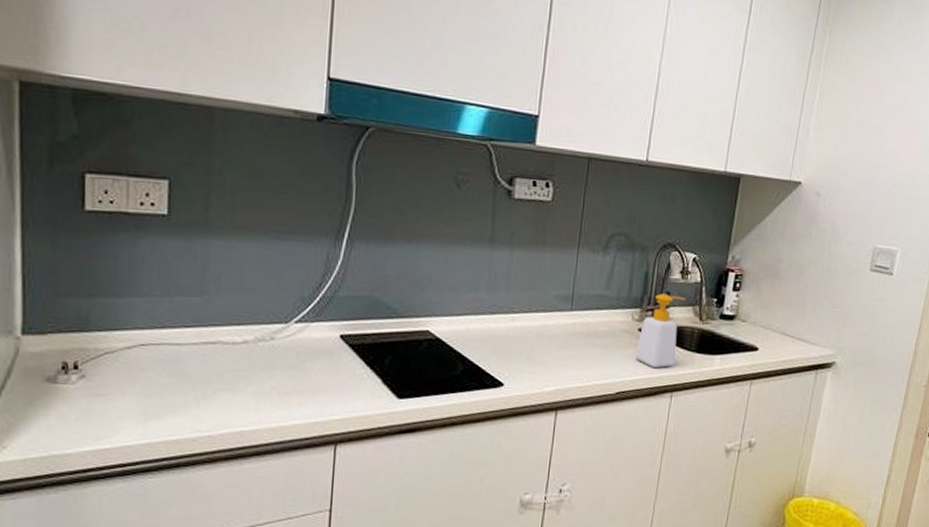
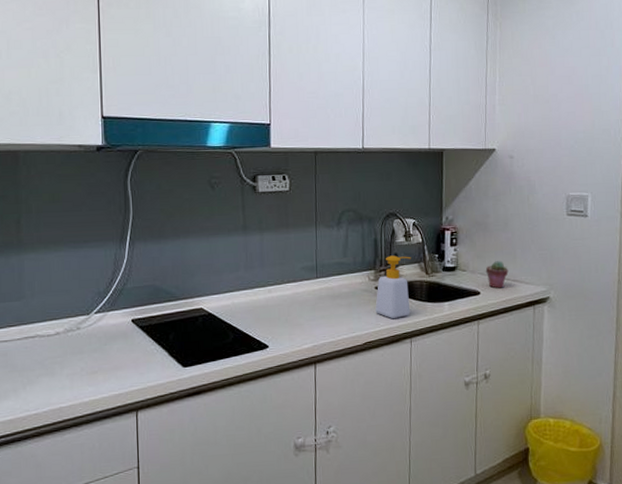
potted succulent: none [768,314,795,347] -> present [485,261,509,289]

